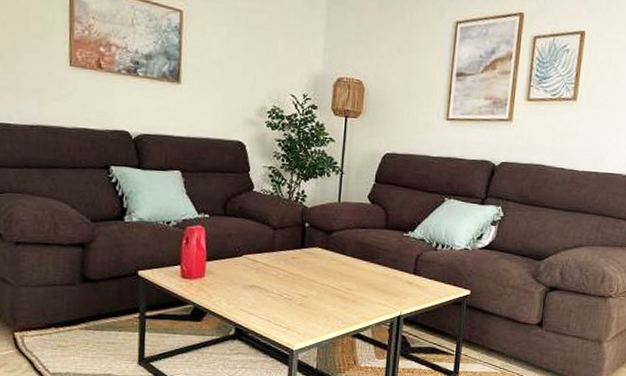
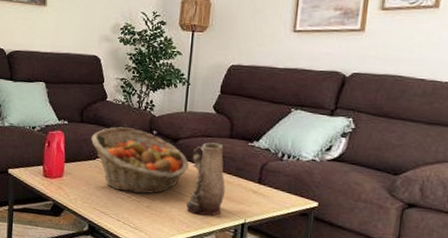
fruit basket: none [237,220,343,291] -> present [91,127,189,194]
vase: none [341,234,381,310] -> present [186,142,225,216]

